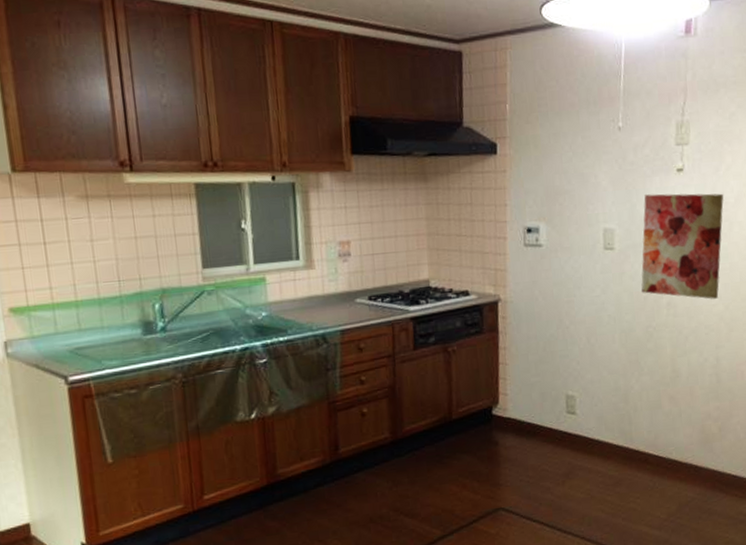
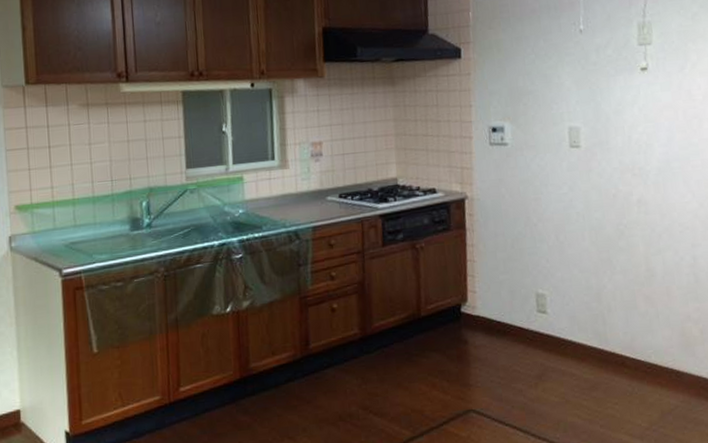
wall art: present [641,193,724,299] -> none [608,91,692,197]

